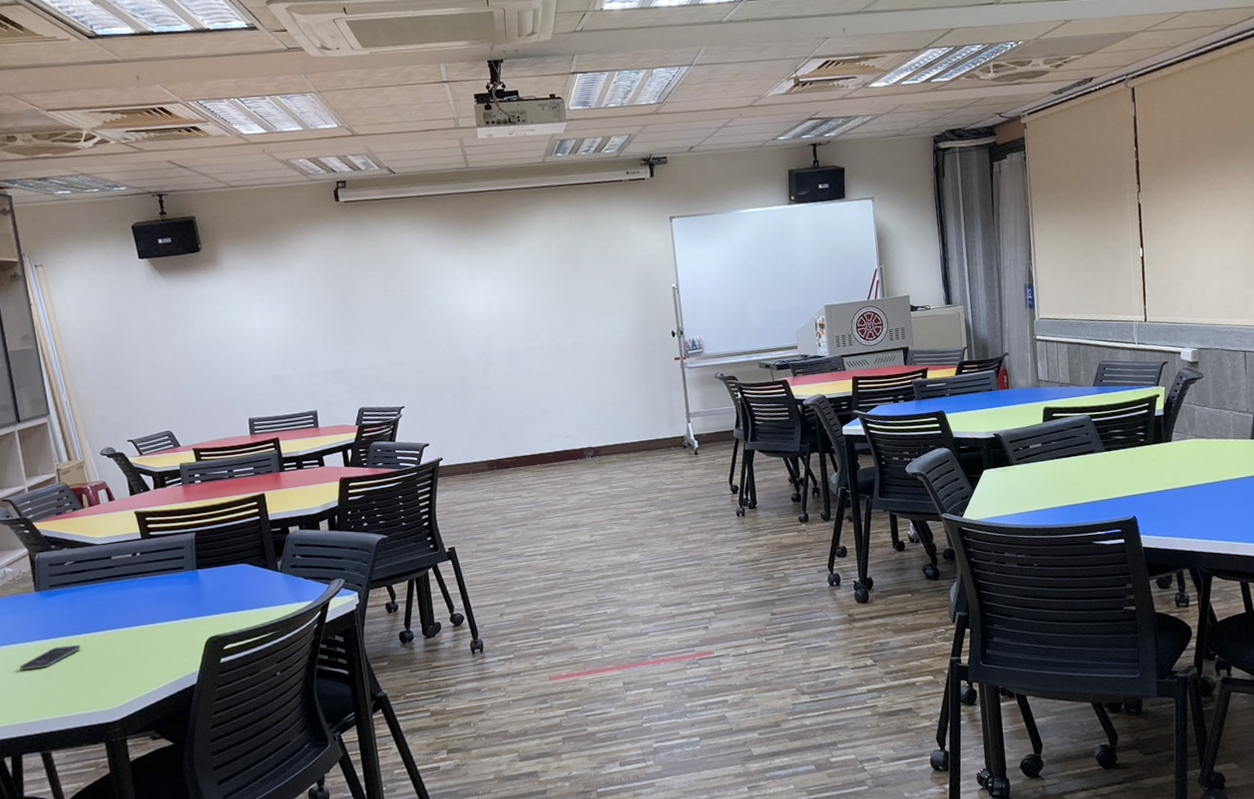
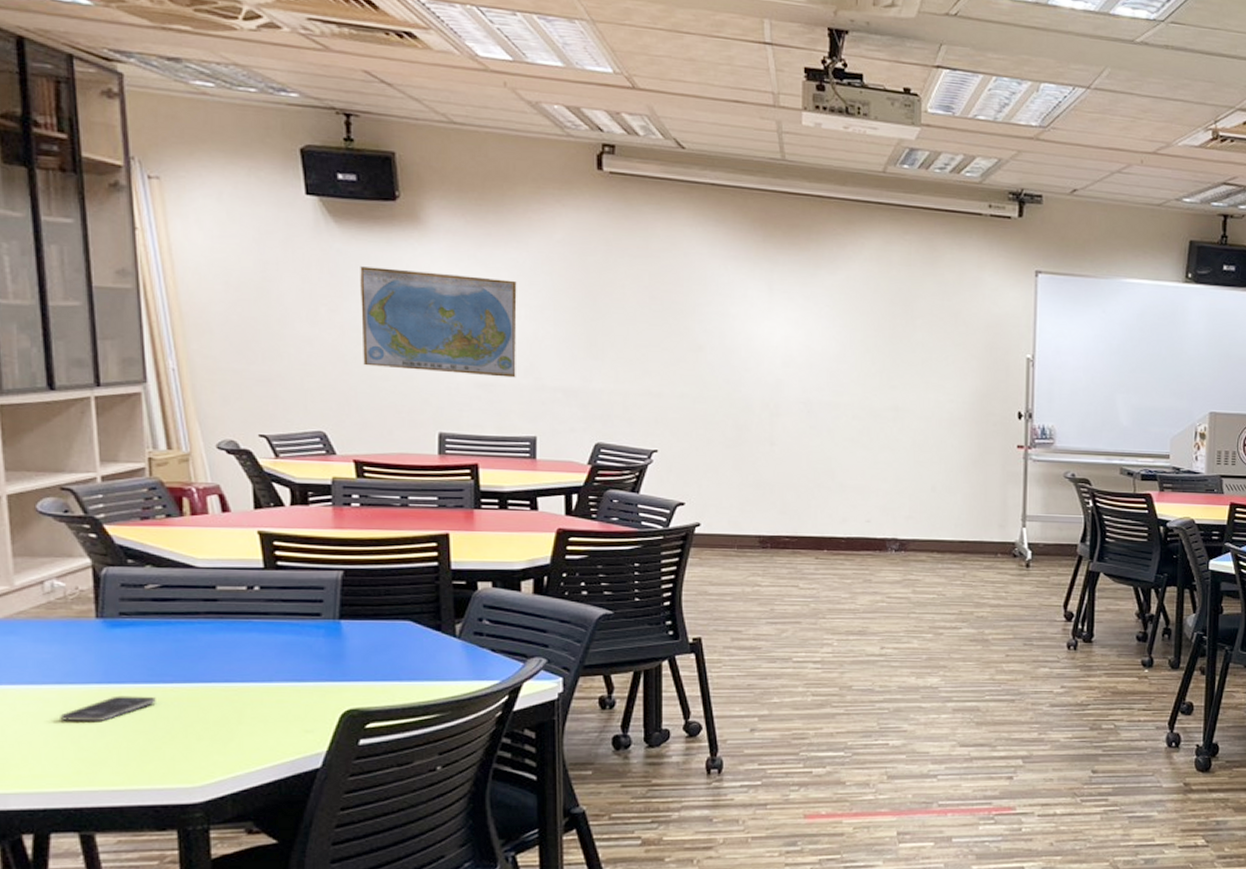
world map: none [181,295,297,377] -> present [360,266,517,378]

